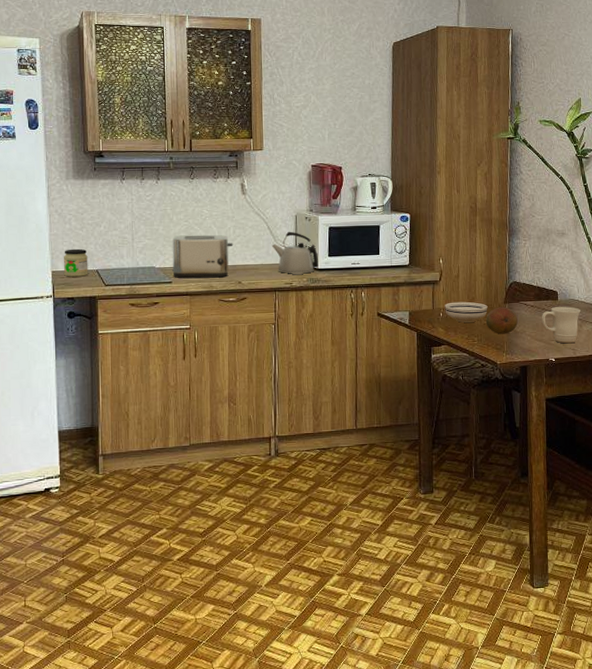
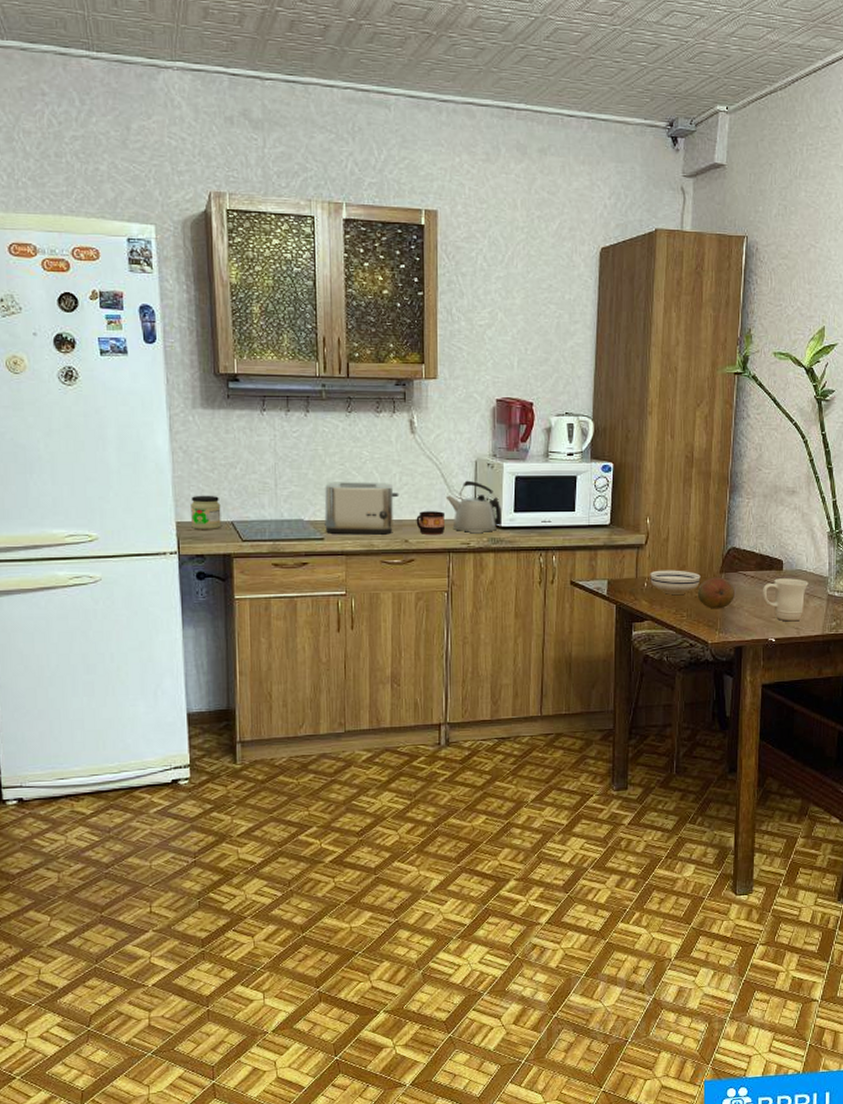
cup: none [247,257,272,278] -> present [416,511,446,536]

